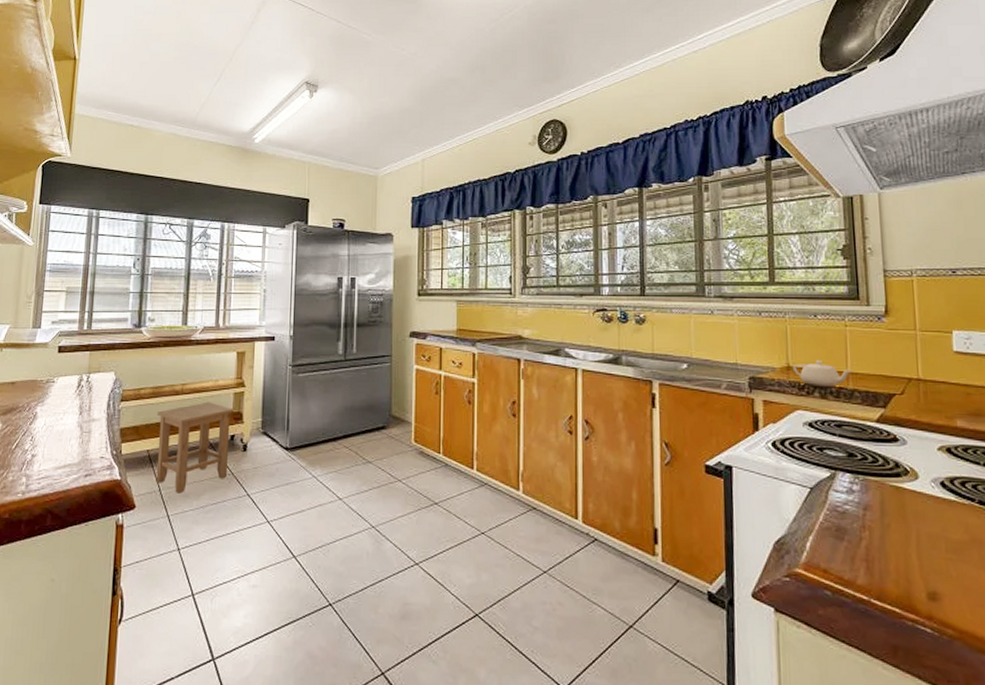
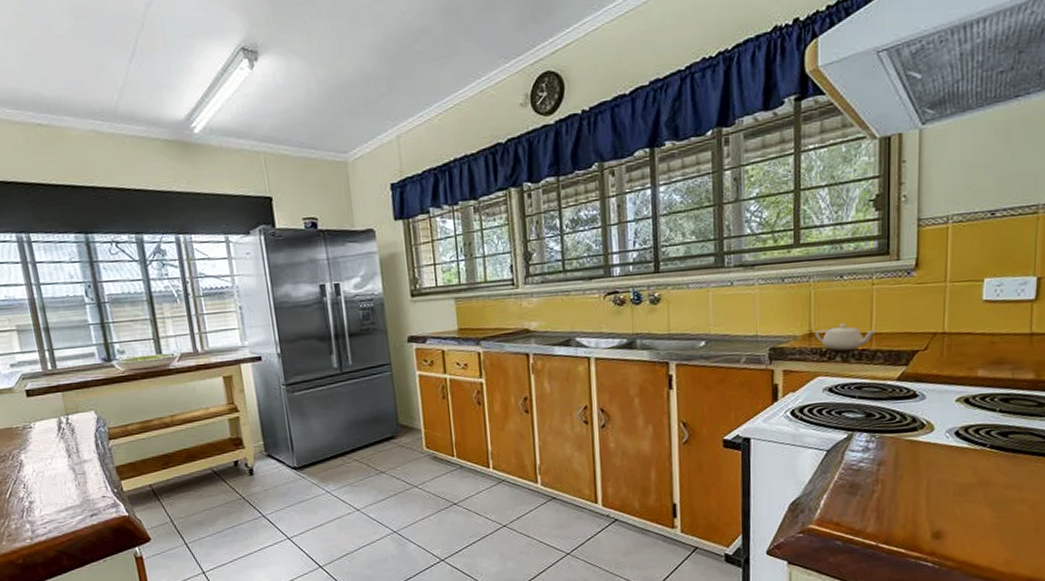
stool: present [156,402,234,493] -> none [151,430,238,522]

